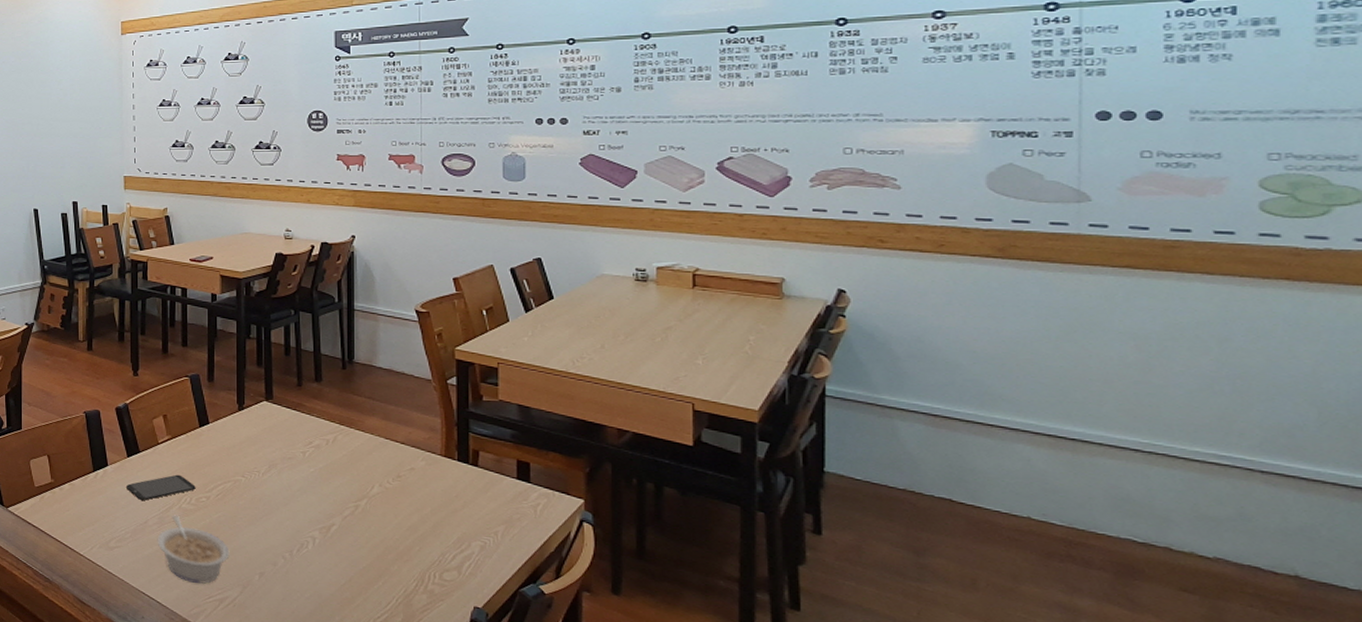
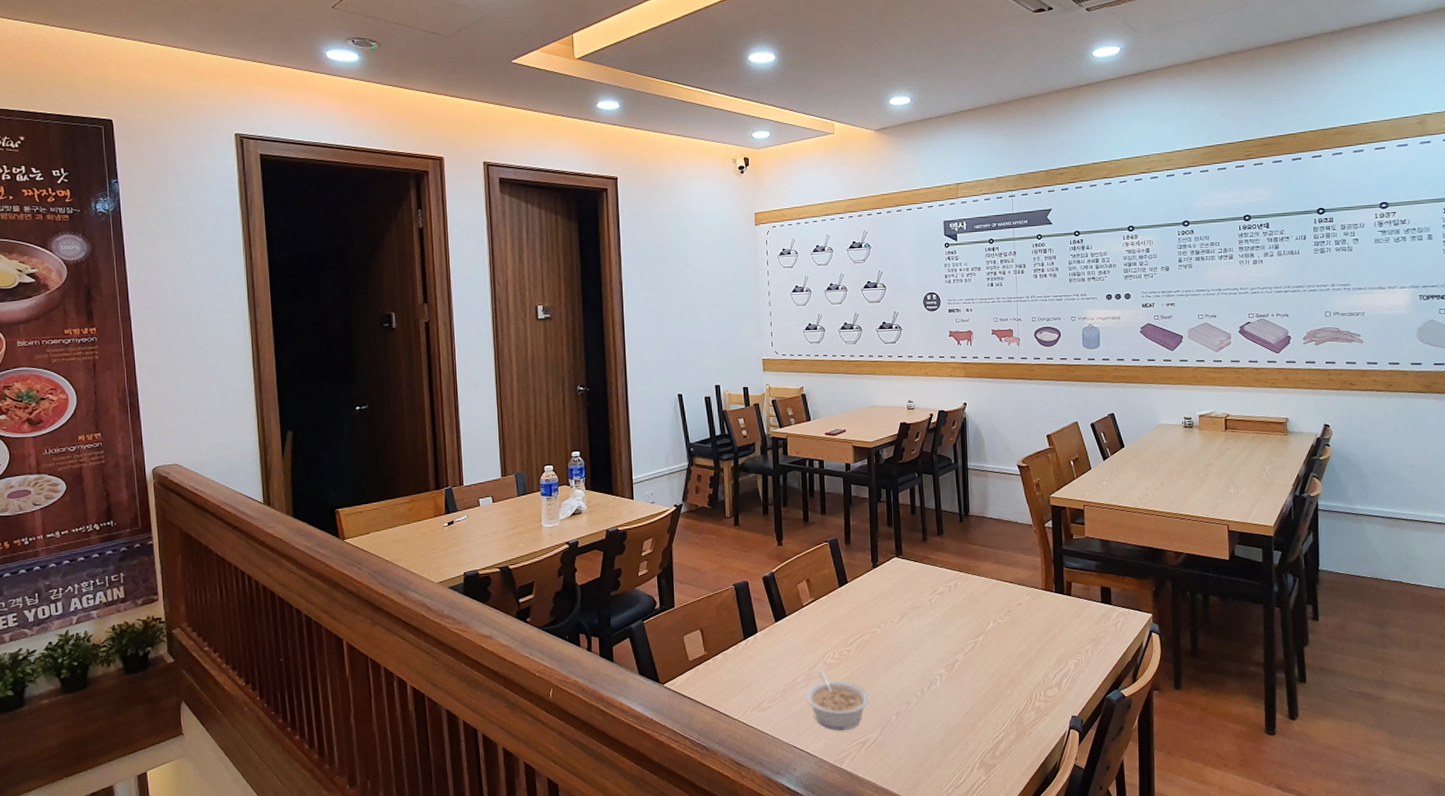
smartphone: present [127,474,196,500] -> none [775,633,838,661]

